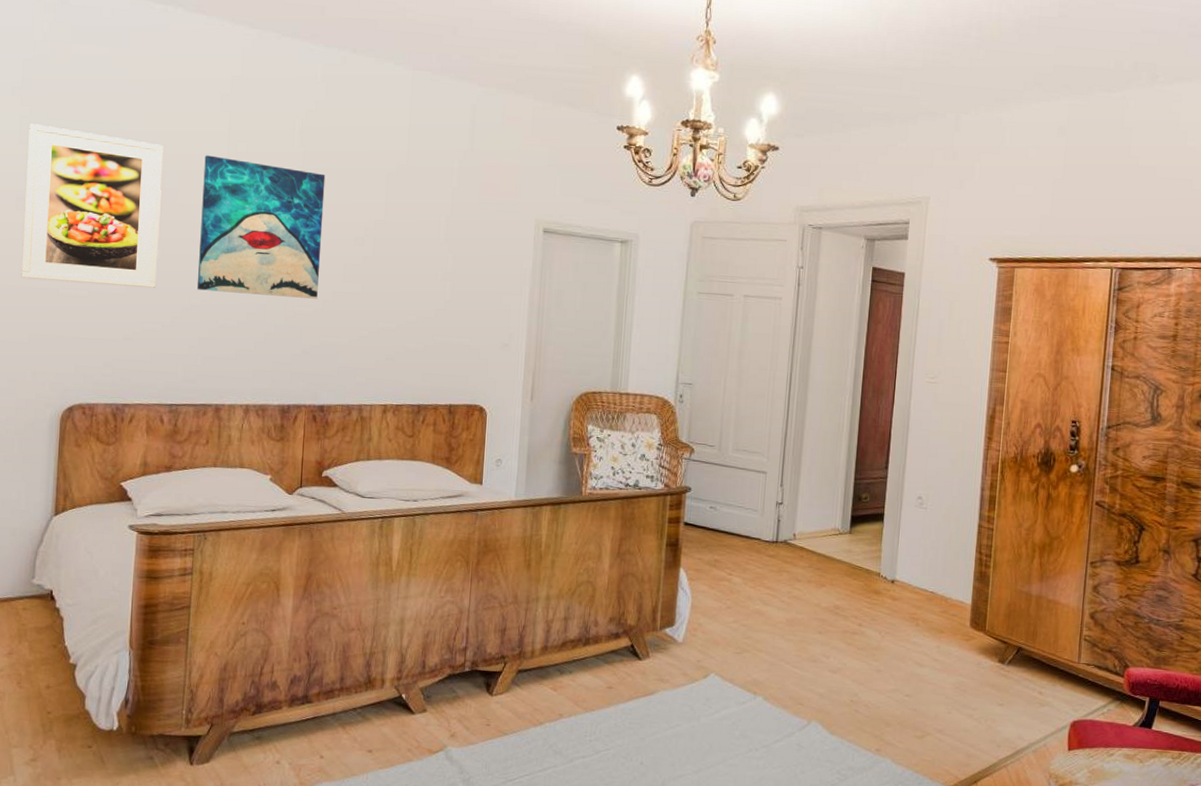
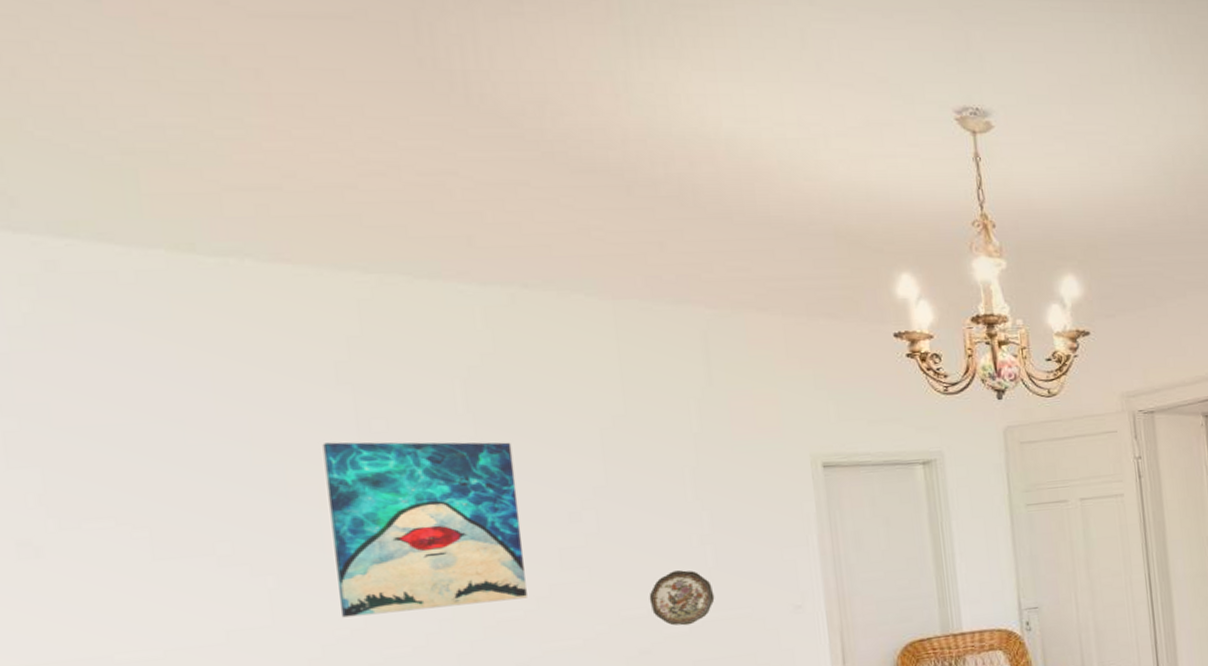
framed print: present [21,123,164,288] -> none [20,438,276,652]
decorative plate: none [399,298,446,344] -> present [649,570,715,626]

